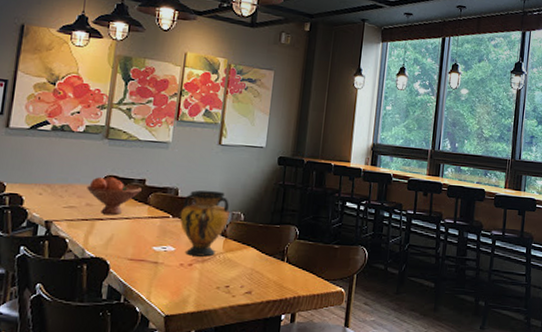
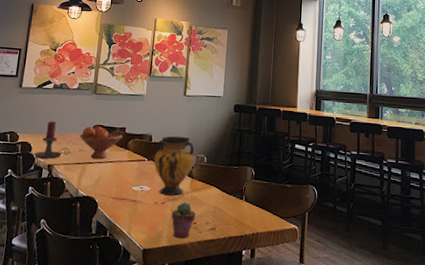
candle holder: none [26,169,74,214] -> present [34,121,70,159]
potted succulent: none [199,264,229,304] -> present [171,202,196,239]

